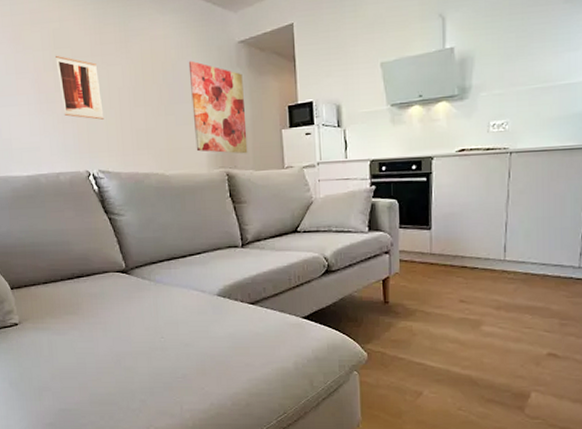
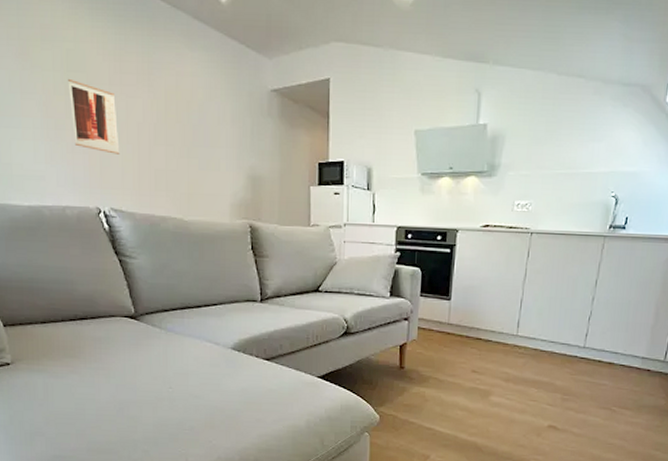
wall art: present [188,60,248,154] -> none [216,103,274,207]

